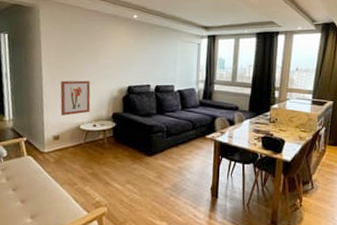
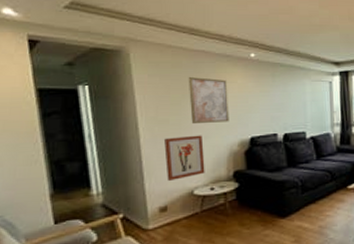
wall art: none [82,31,113,72] -> present [188,76,229,123]

